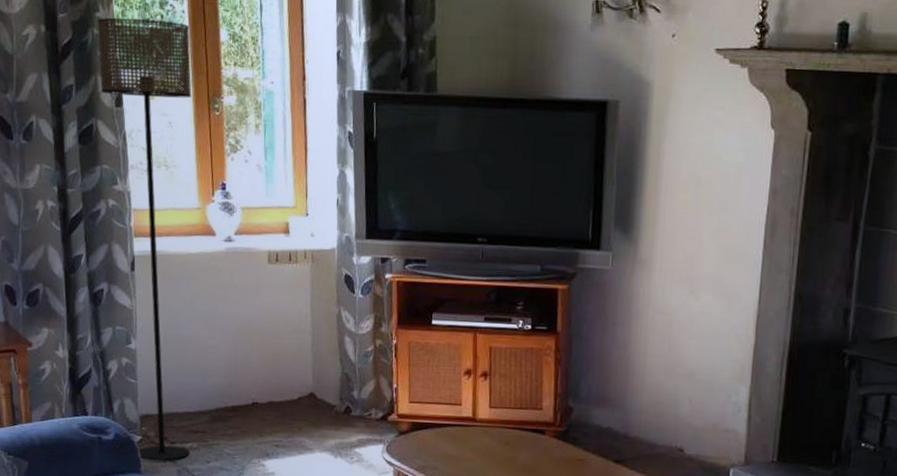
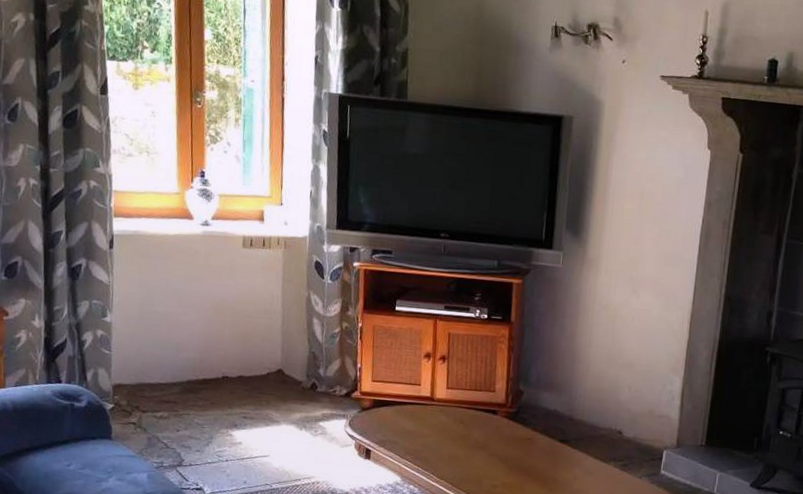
floor lamp: present [97,17,192,461] -> none [85,11,175,428]

